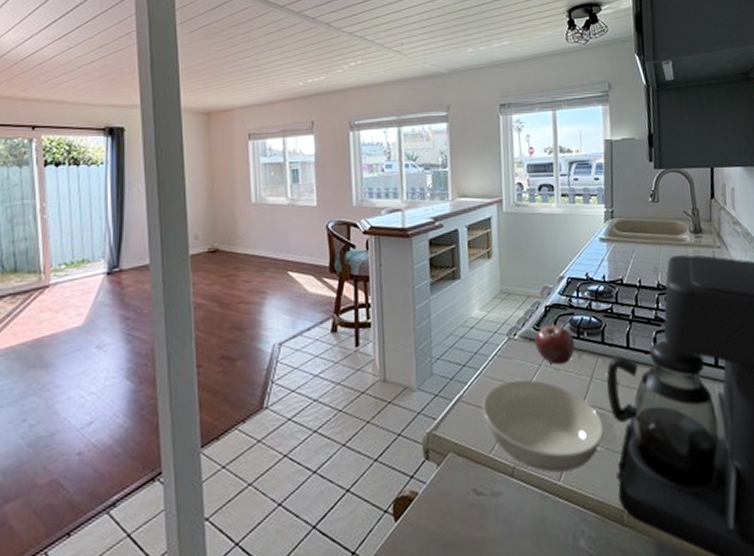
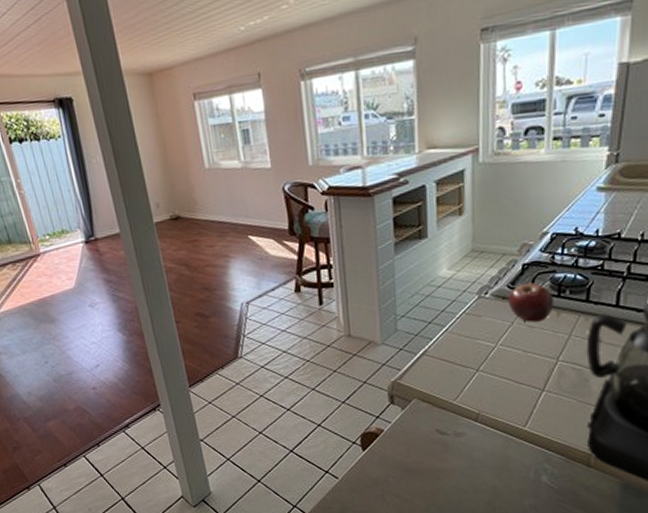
bowl: present [482,379,604,474] -> none [447,336,578,421]

